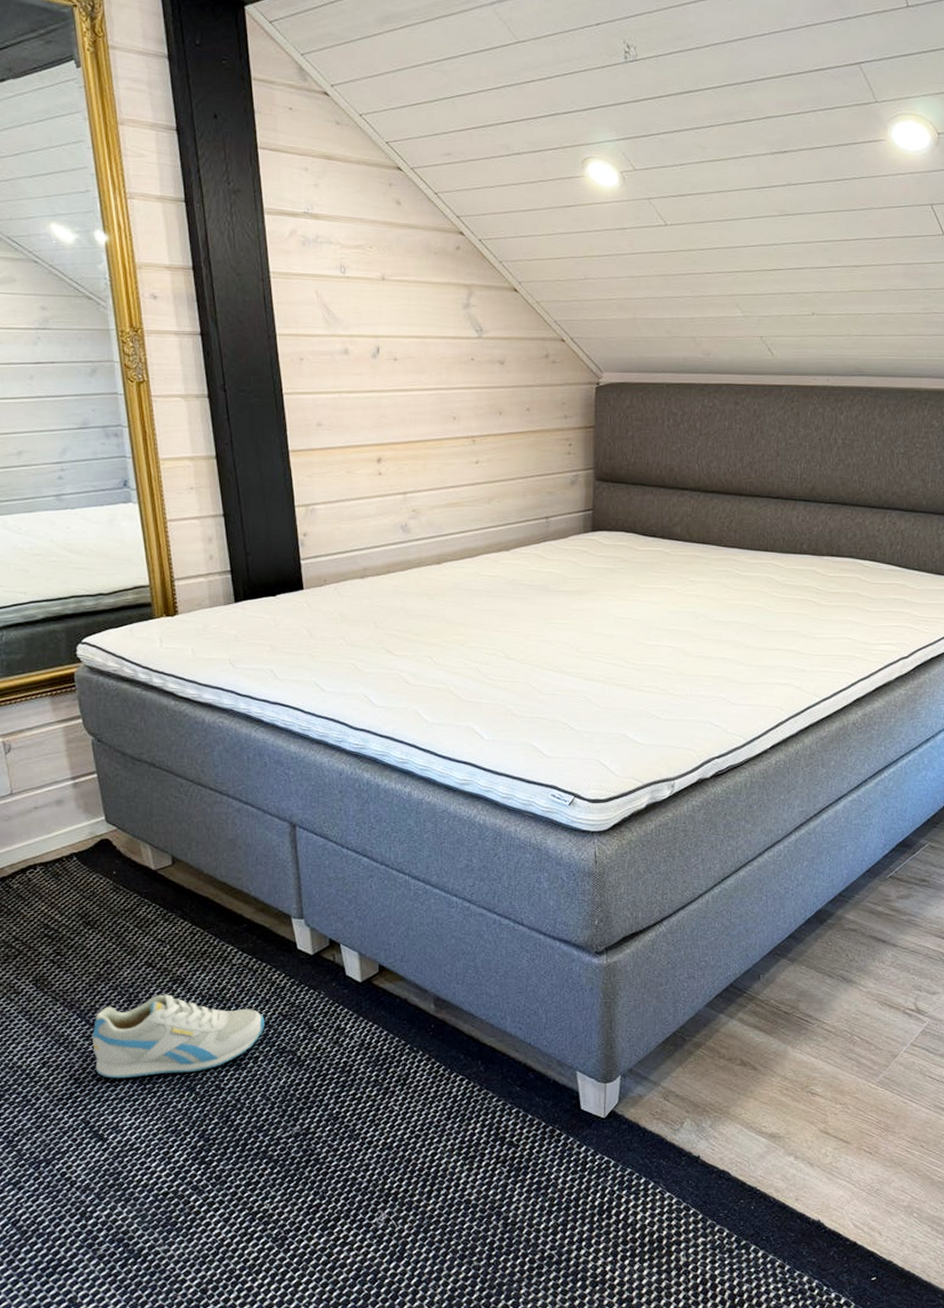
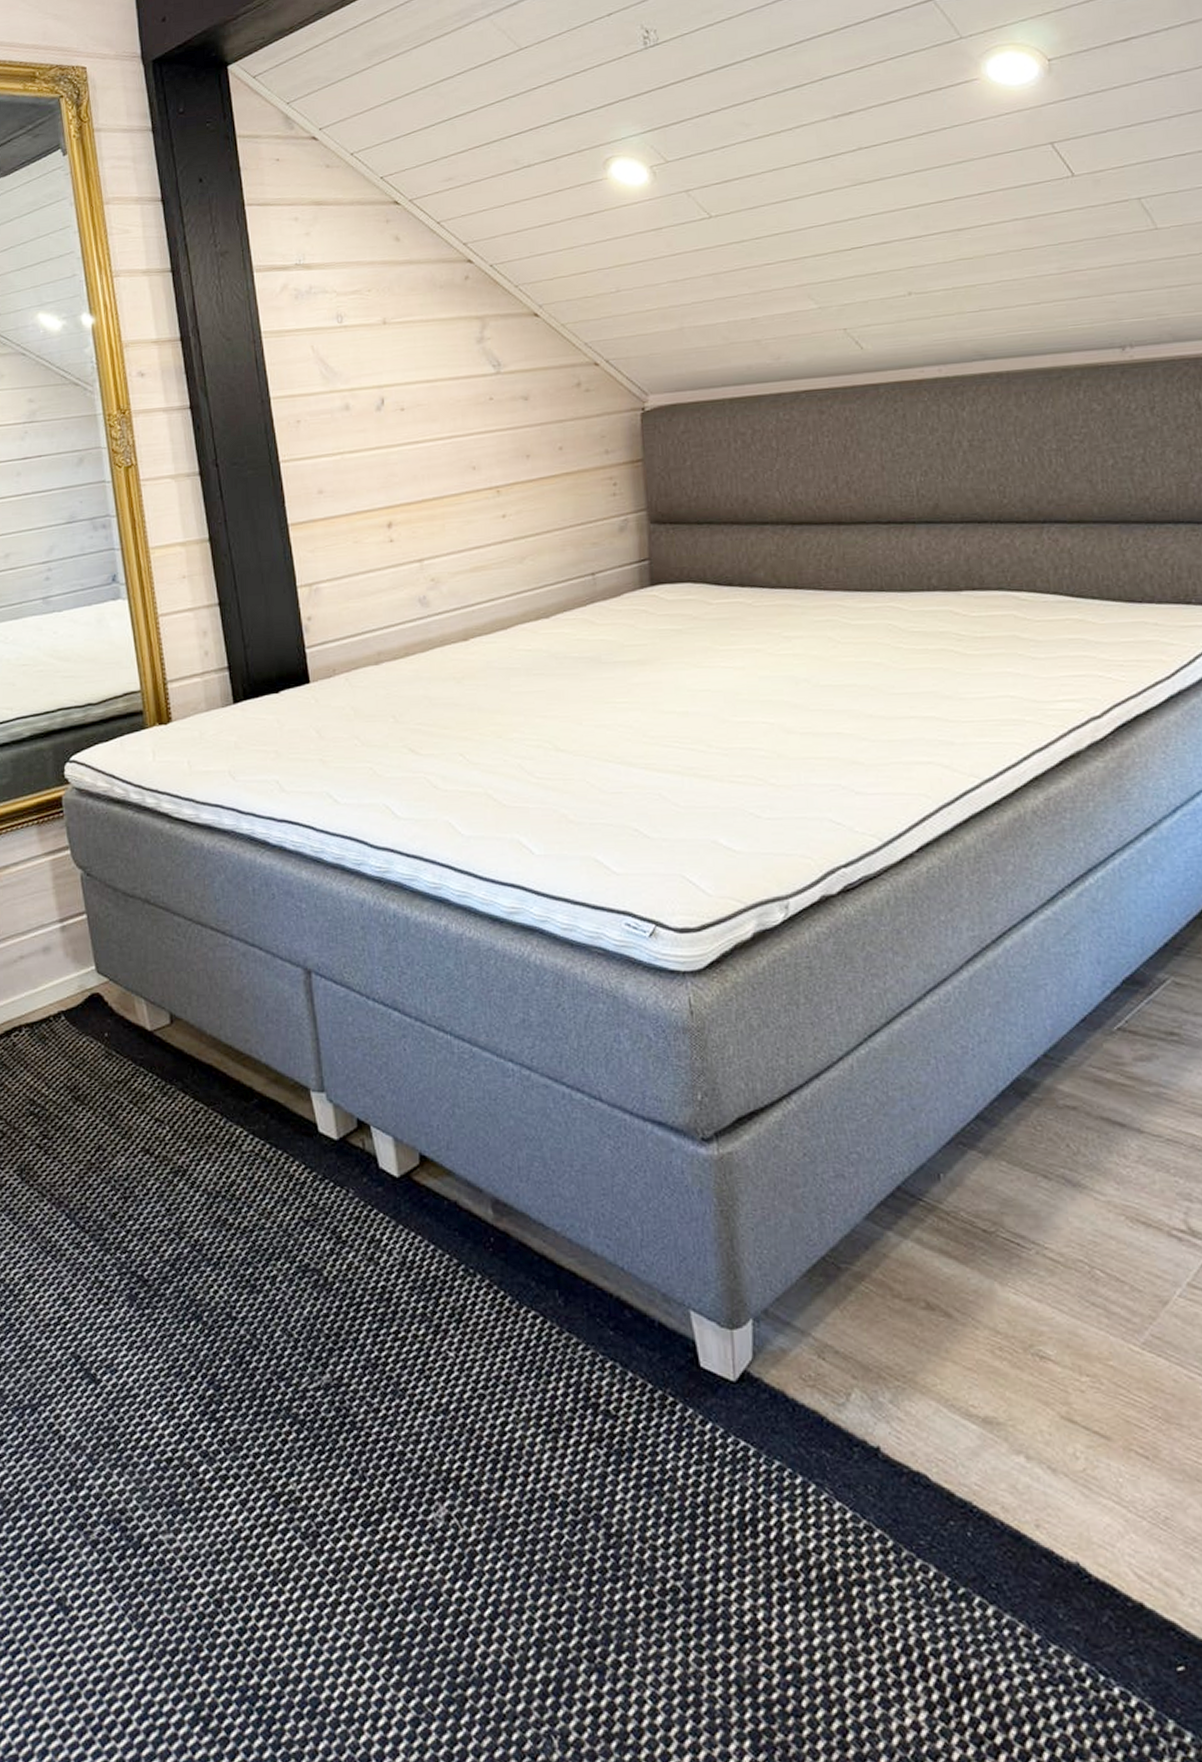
sneaker: present [92,994,264,1079] -> none [83,1190,282,1300]

